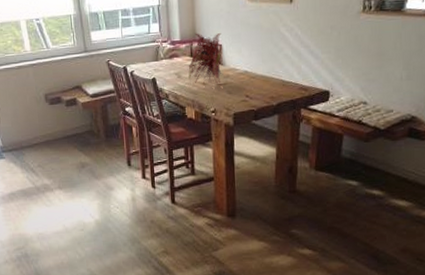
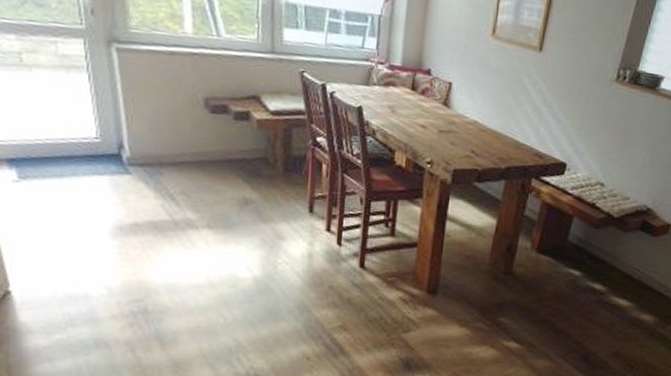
plant: present [187,33,223,86] -> none [404,61,453,134]

